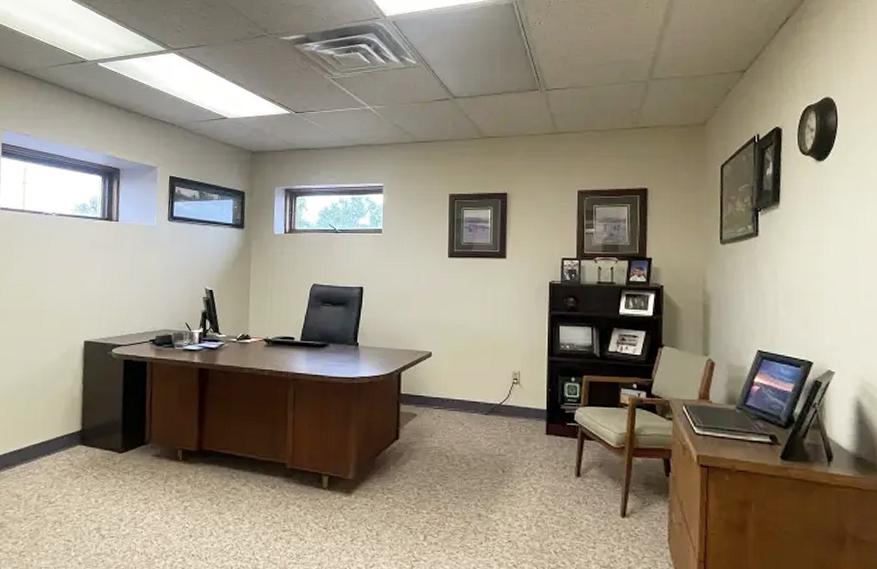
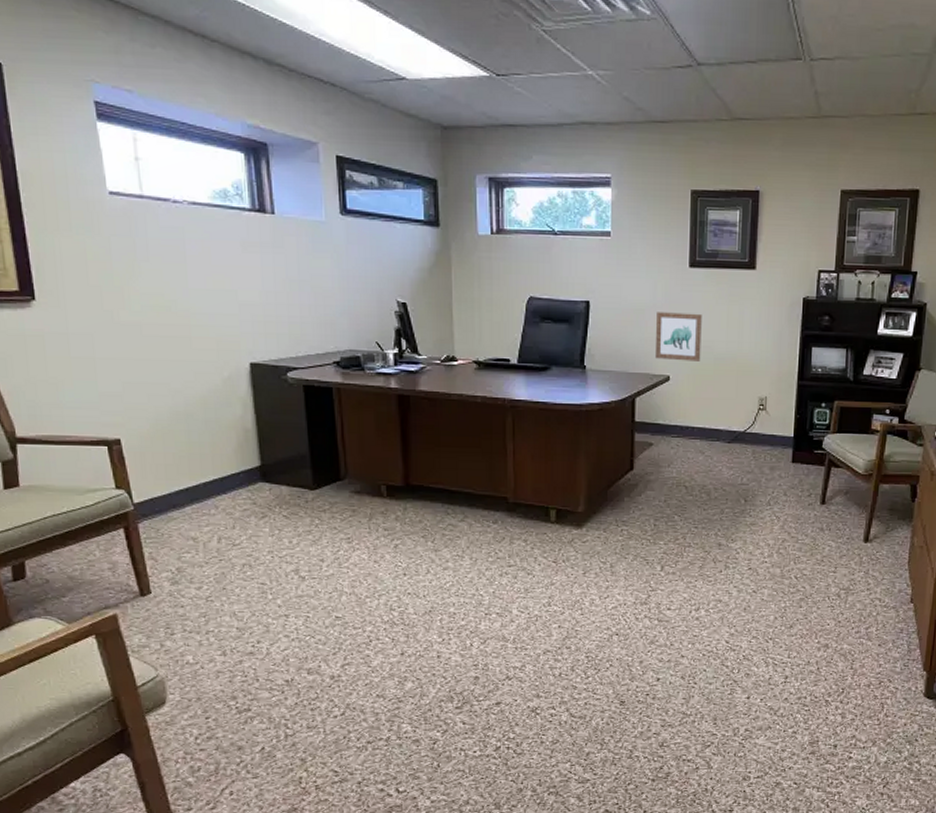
wall art: none [418,296,460,339] -> present [654,312,702,361]

